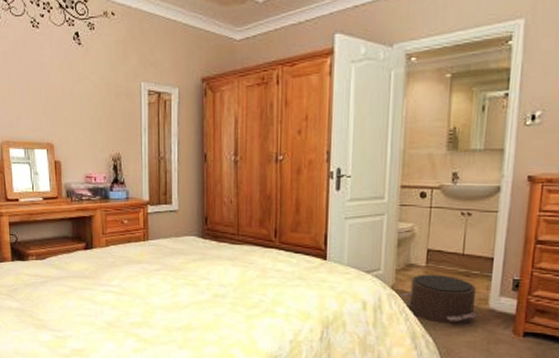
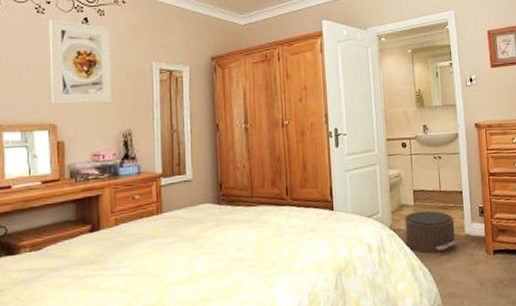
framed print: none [43,34,103,125] -> present [49,19,113,104]

